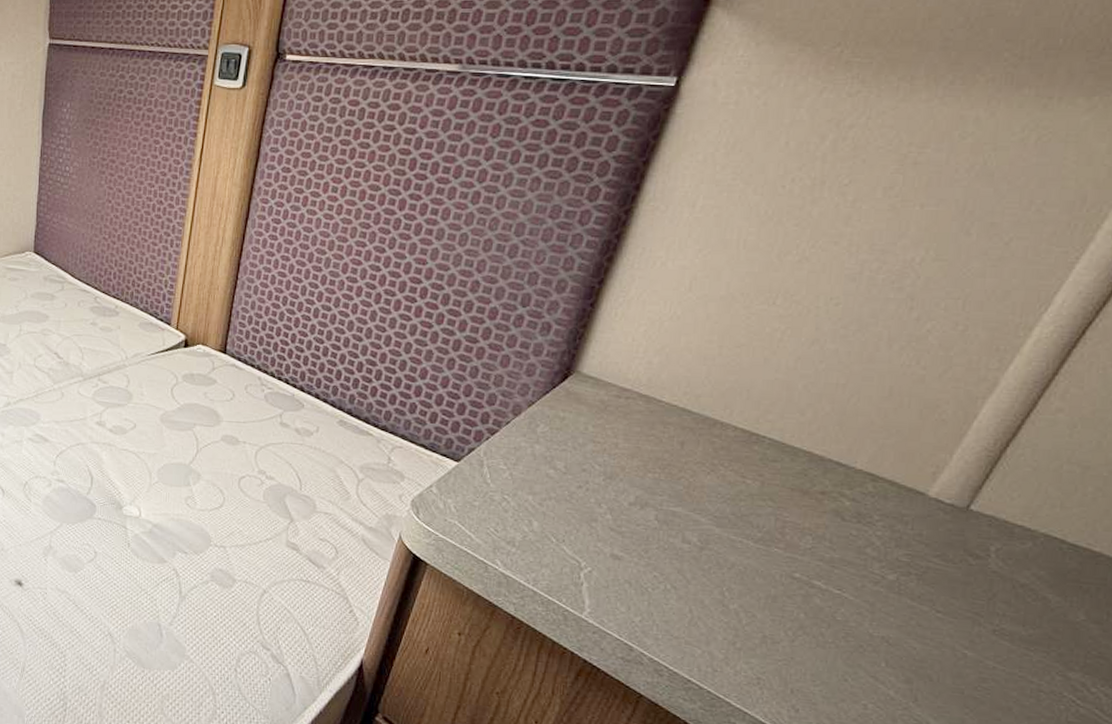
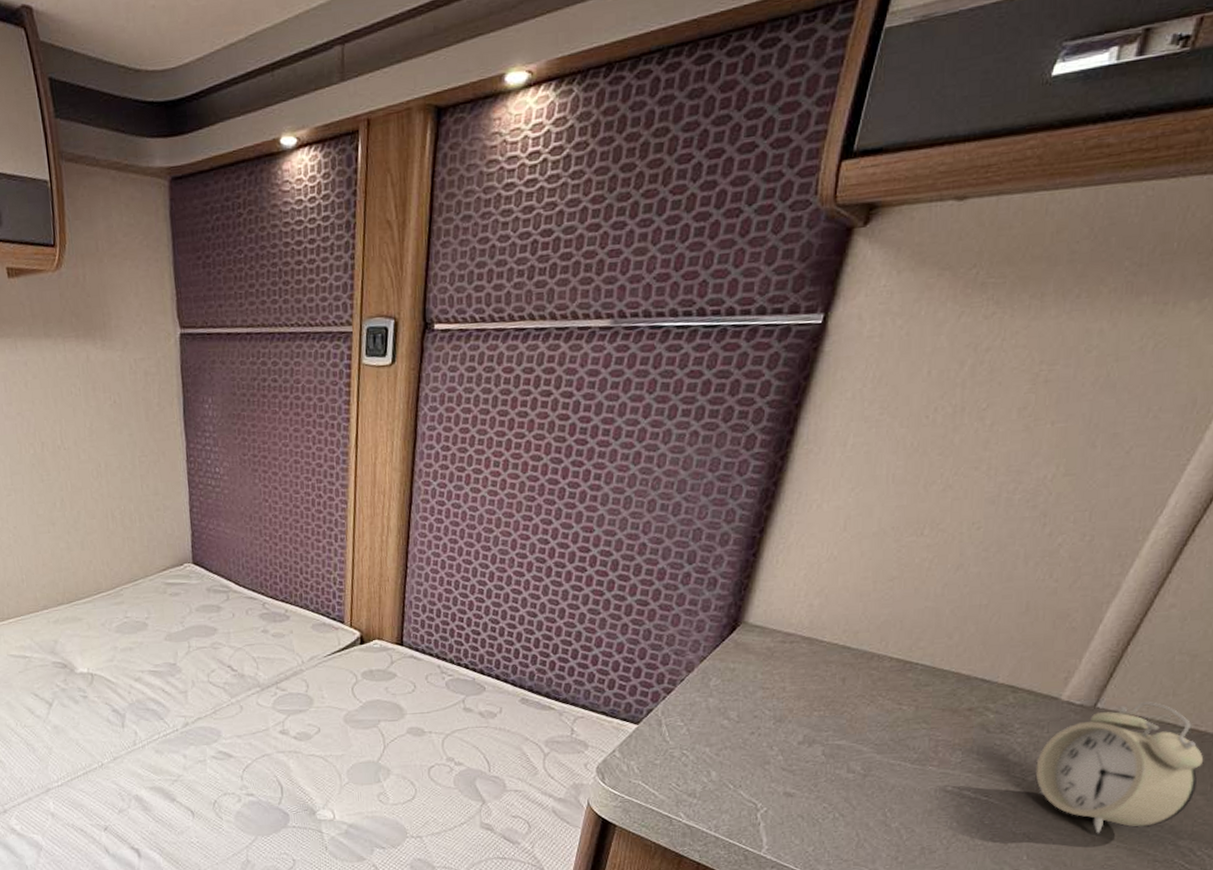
alarm clock: none [897,509,1099,651] -> present [1035,701,1204,834]

